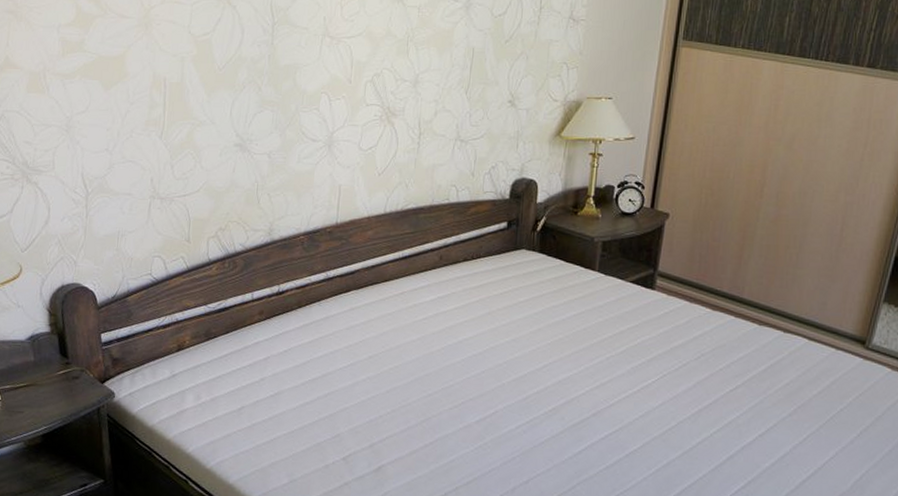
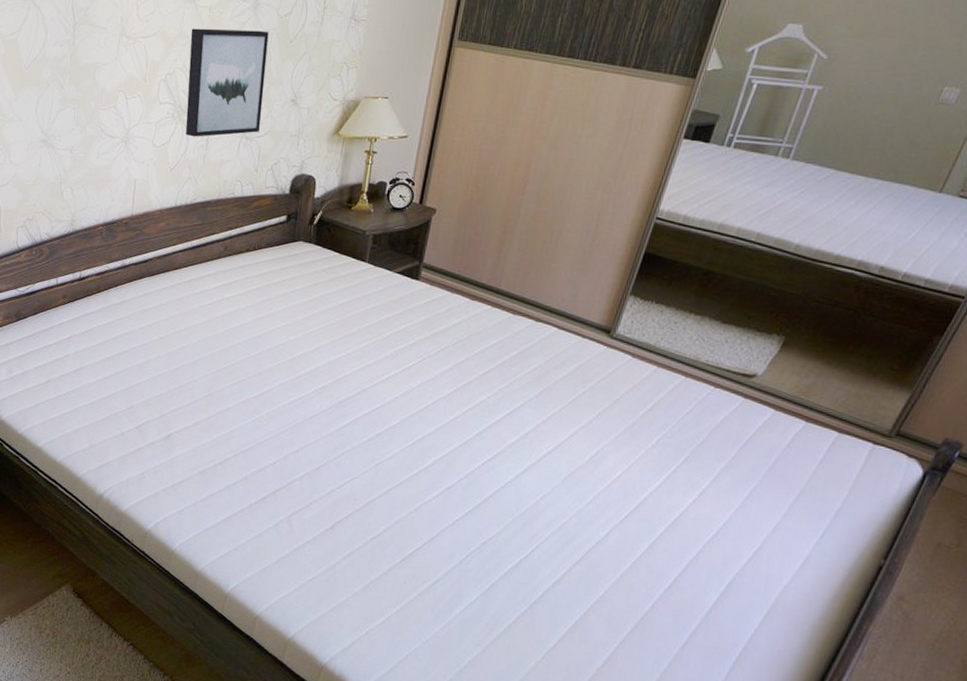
wall art: none [395,28,483,140] -> present [185,28,269,137]

